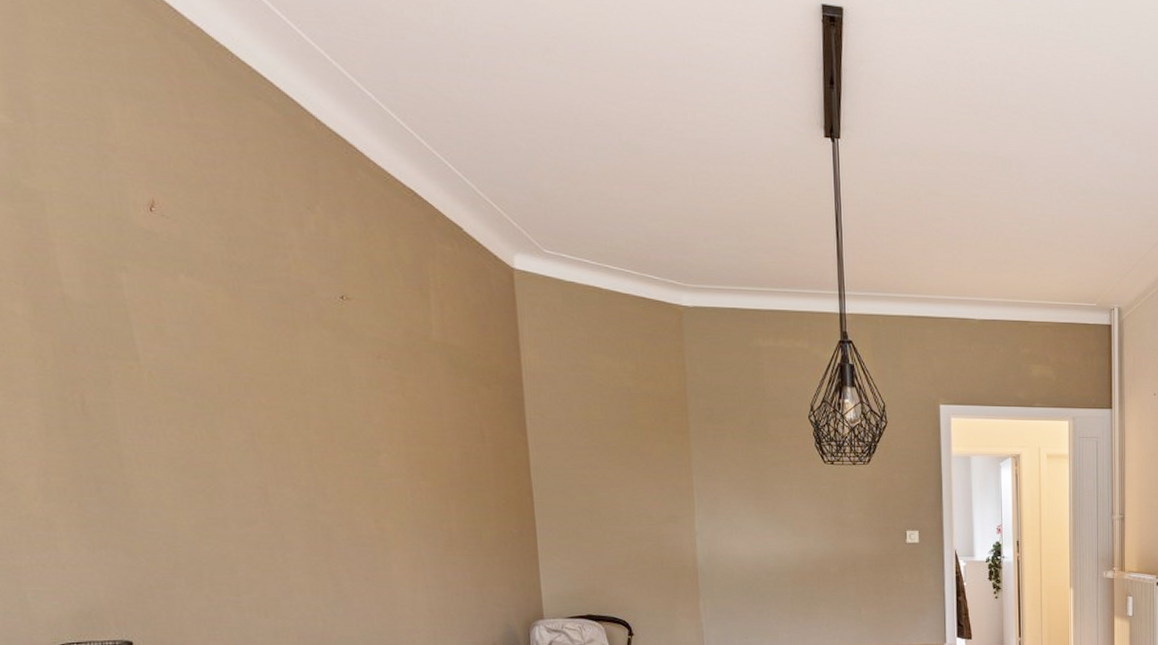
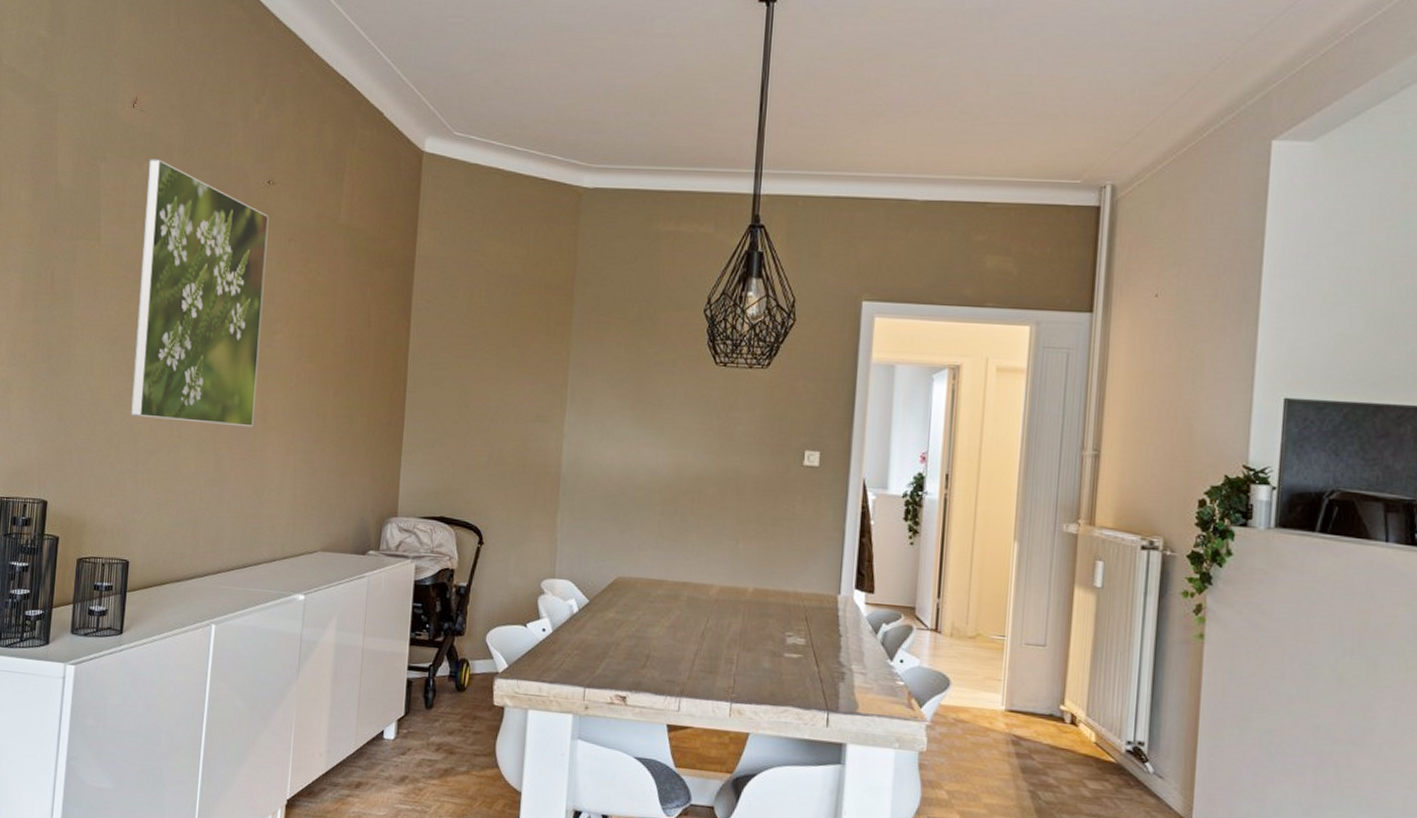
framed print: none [185,270,371,548] -> present [131,159,269,428]

